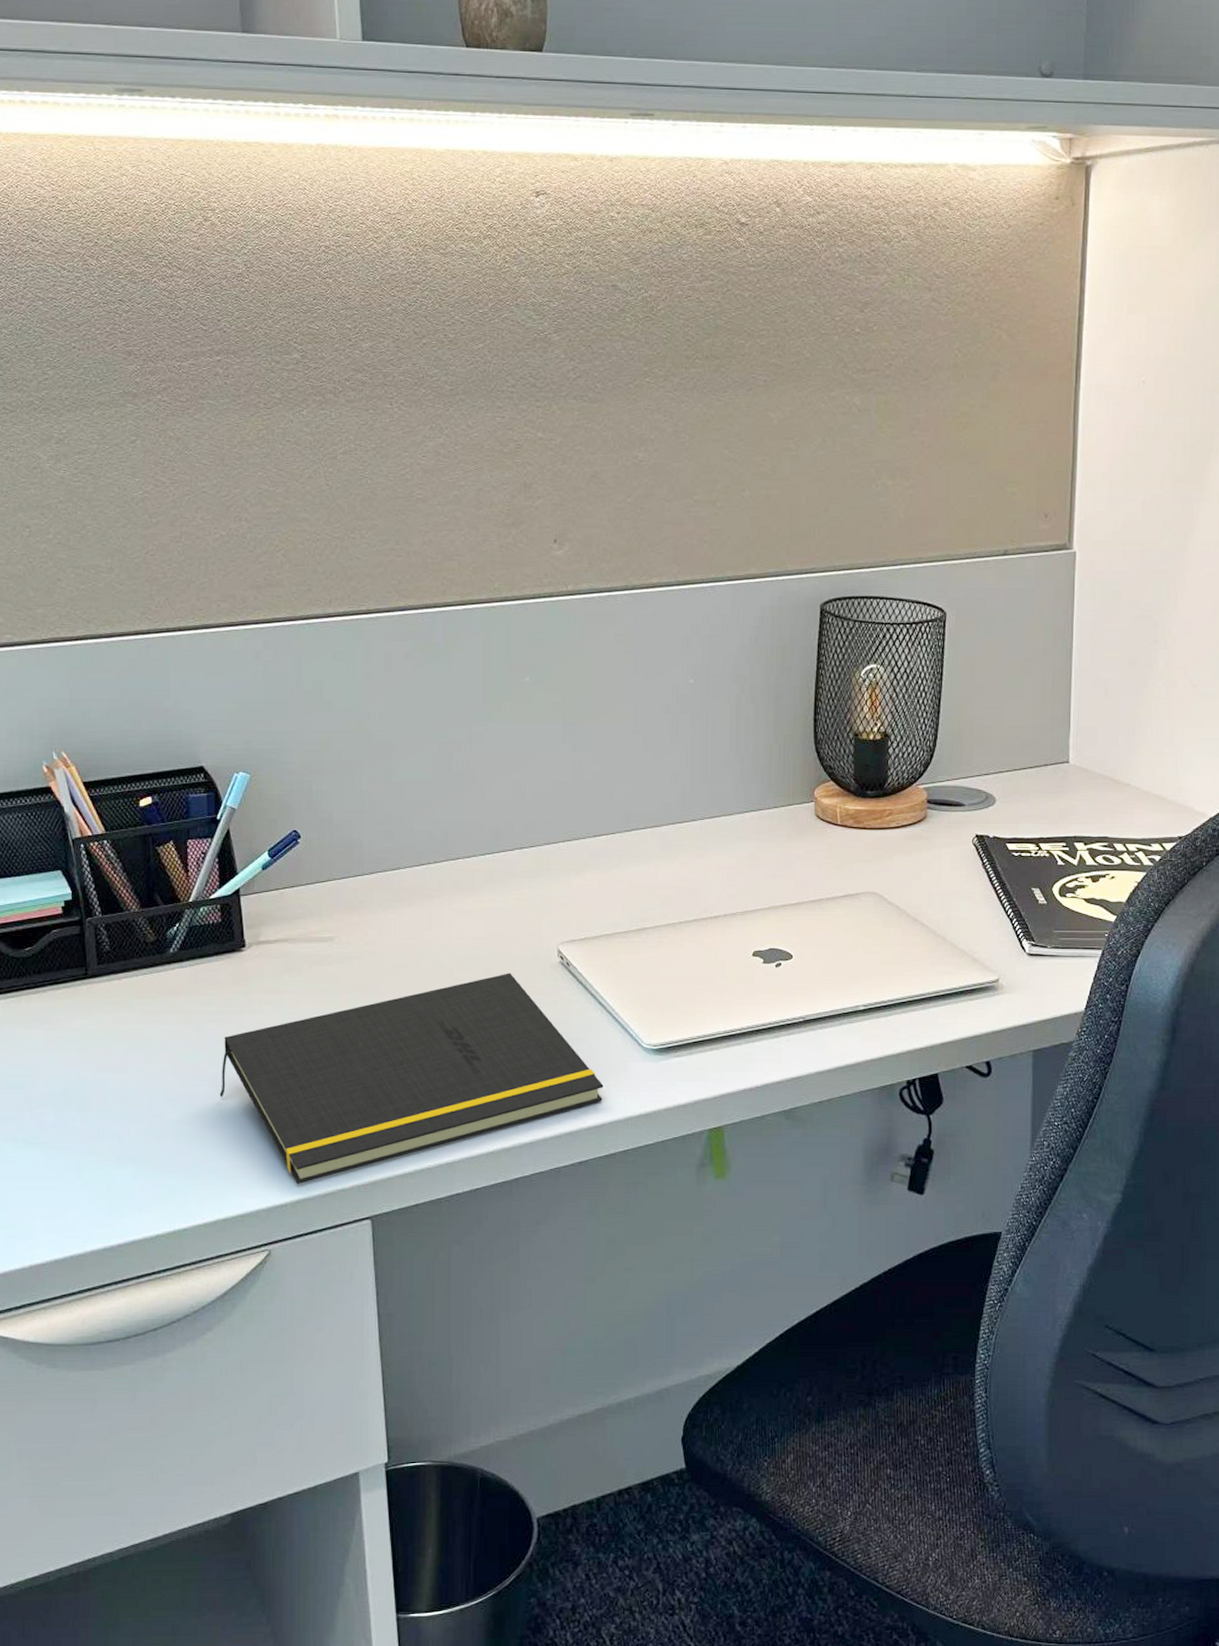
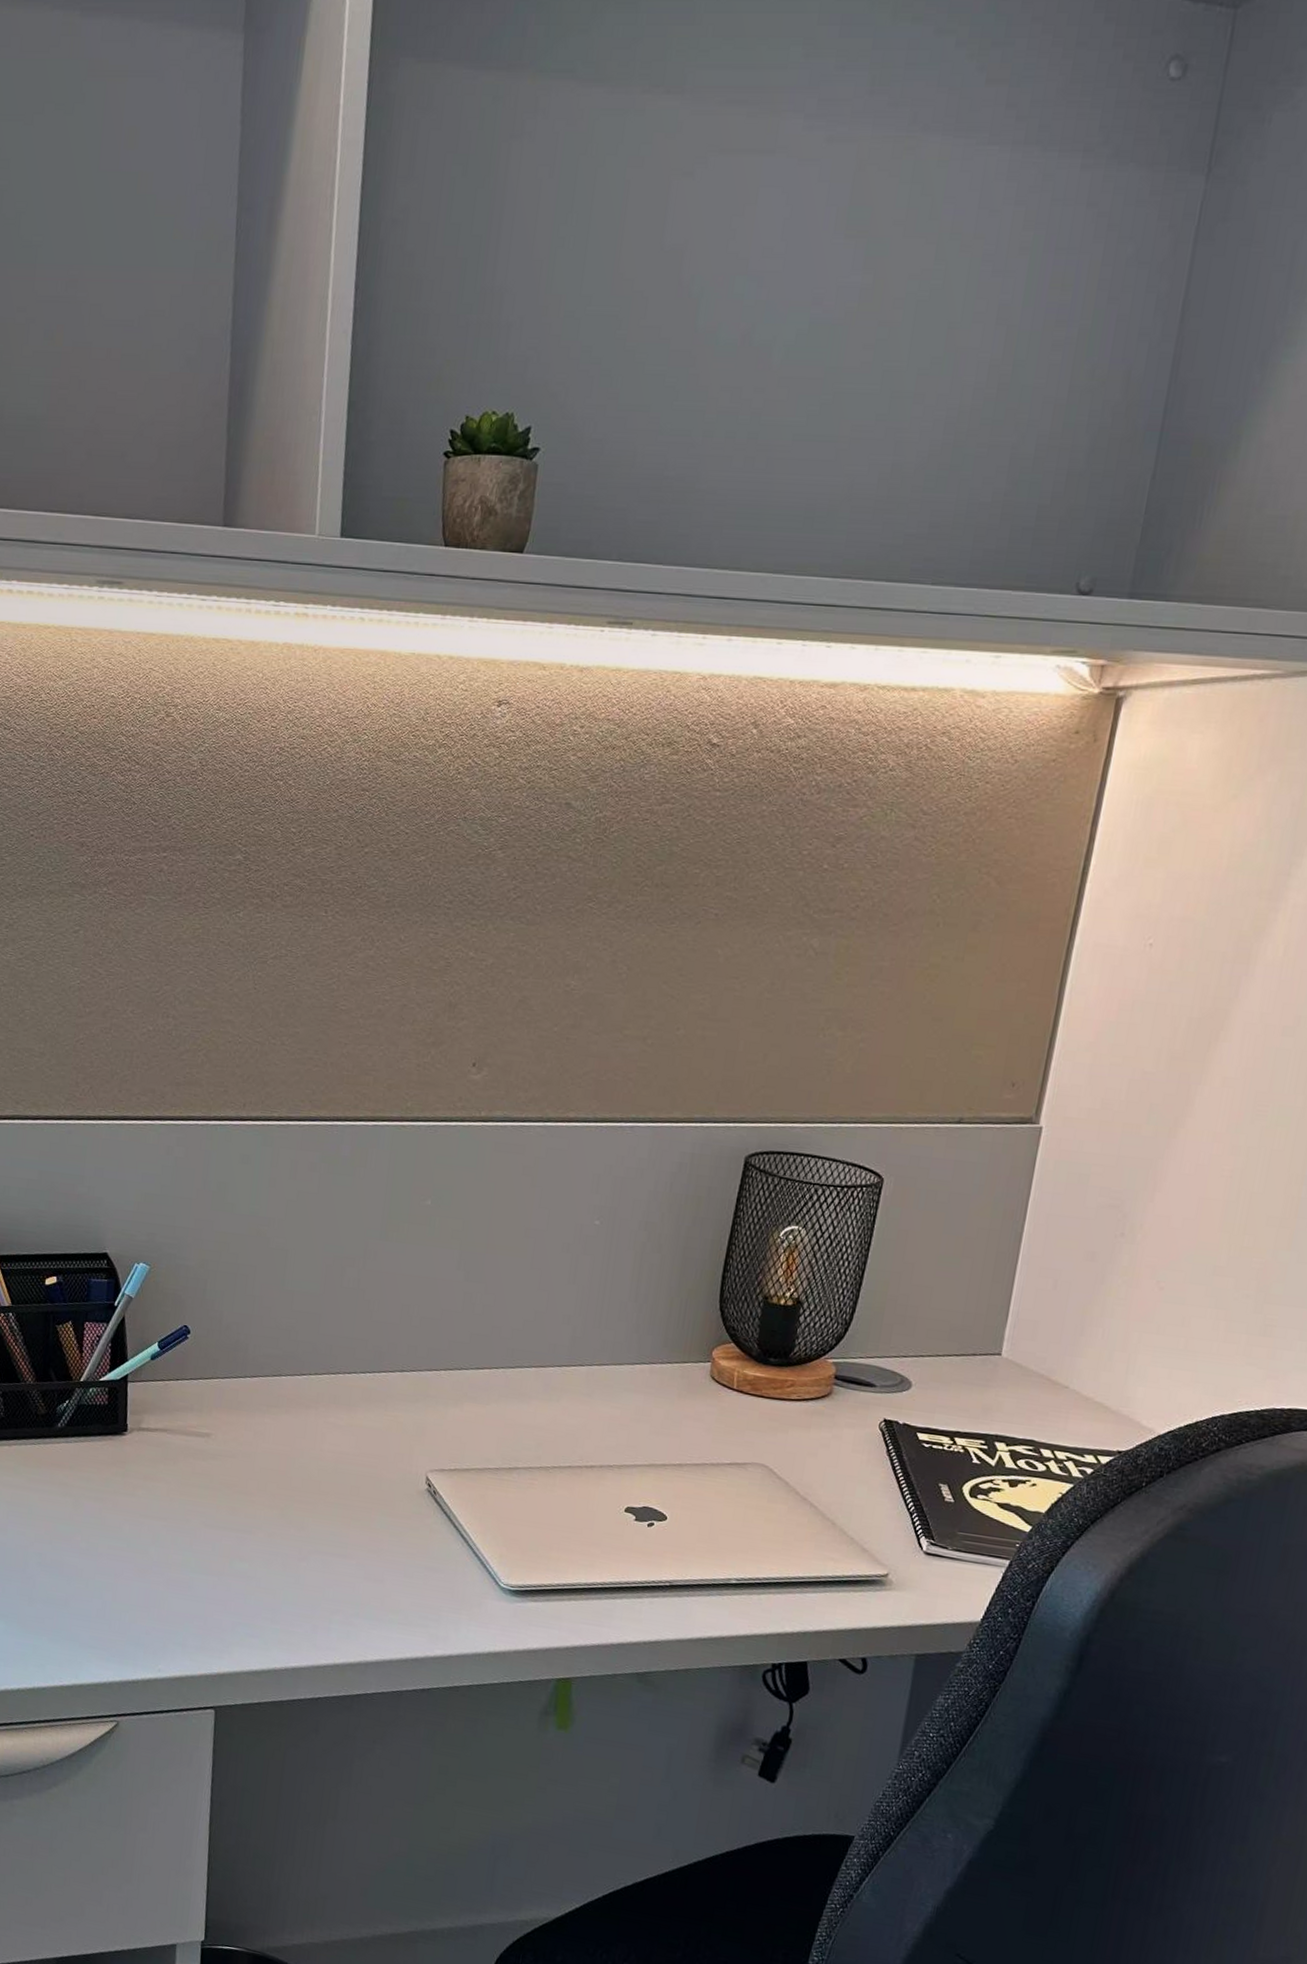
notepad: present [219,973,604,1184] -> none [88,1492,456,1664]

